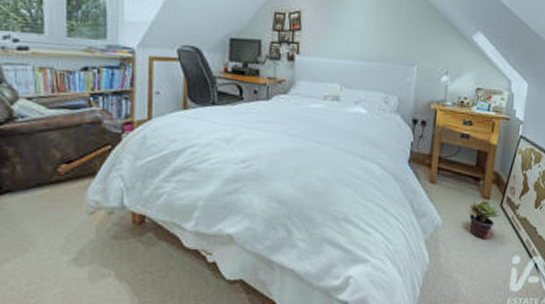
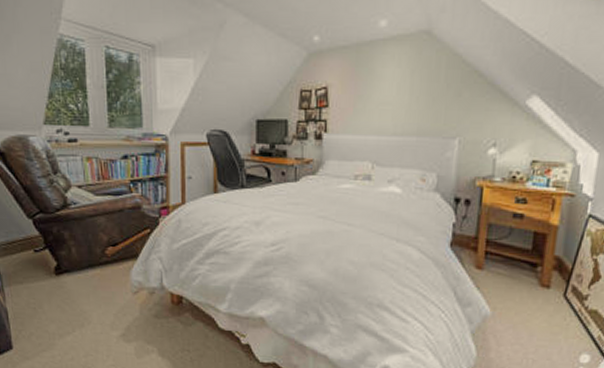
potted plant: present [467,199,501,239] -> none [522,288,565,333]

